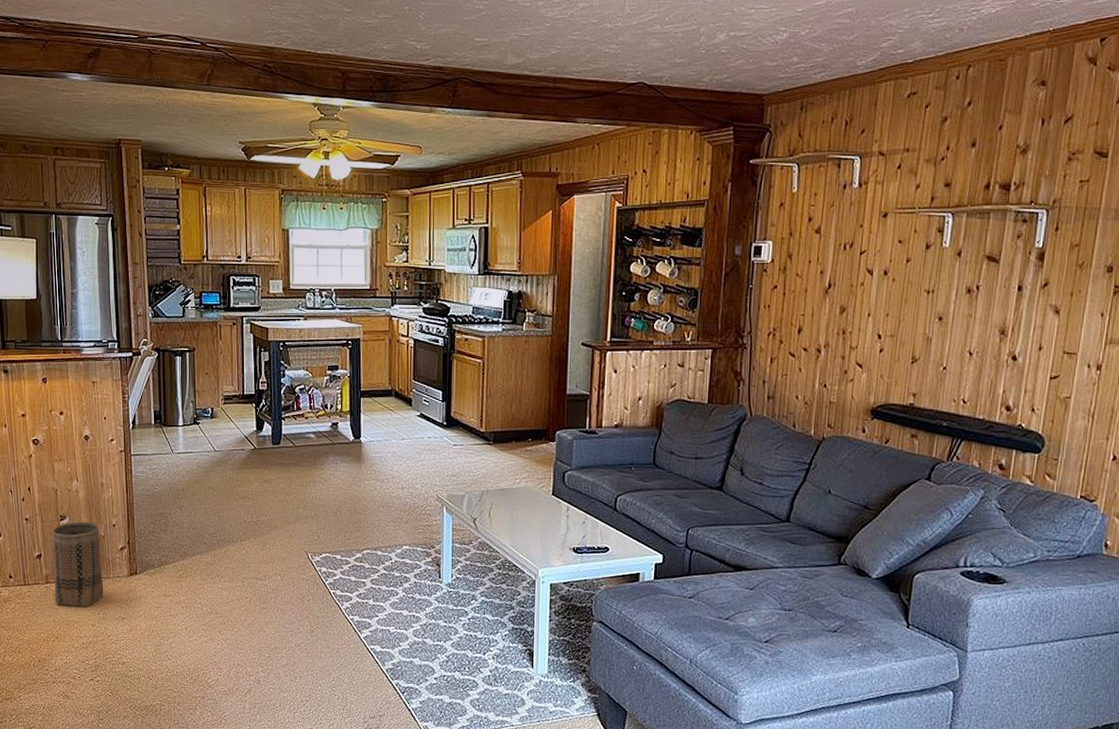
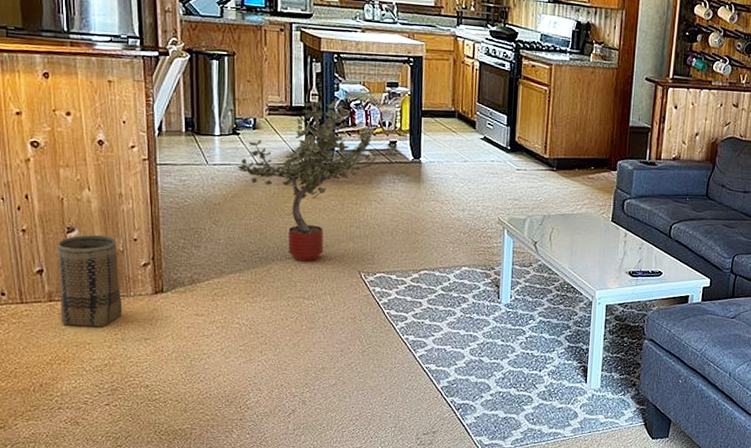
potted tree: none [197,386,319,543] -> present [236,100,376,262]

